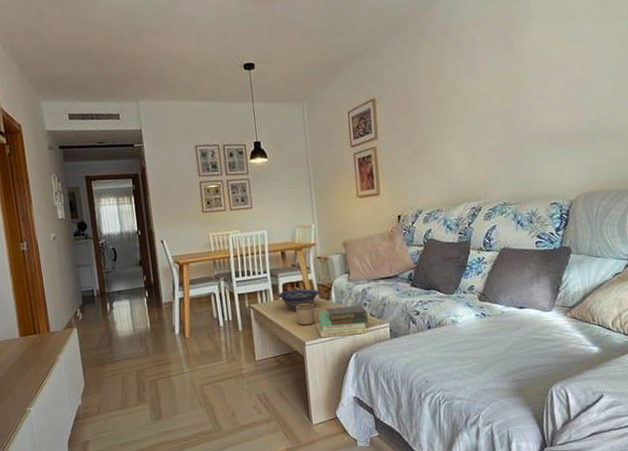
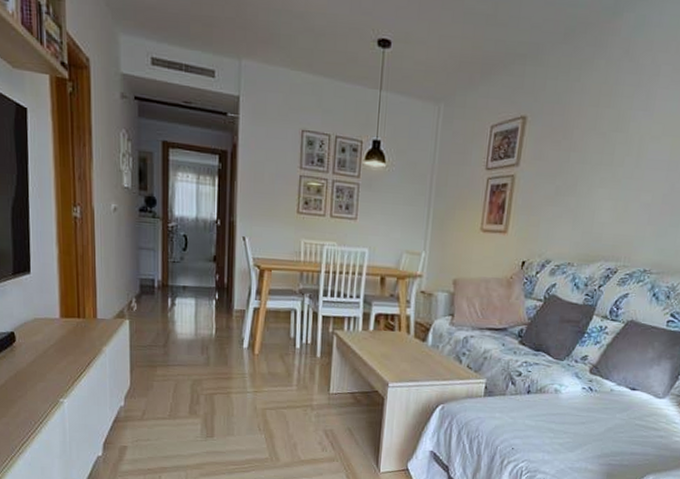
decorative bowl: present [277,288,320,311] -> none [367,322,416,347]
mug: present [295,303,320,326] -> none [384,340,412,366]
books: present [315,305,369,338] -> none [403,350,465,386]

